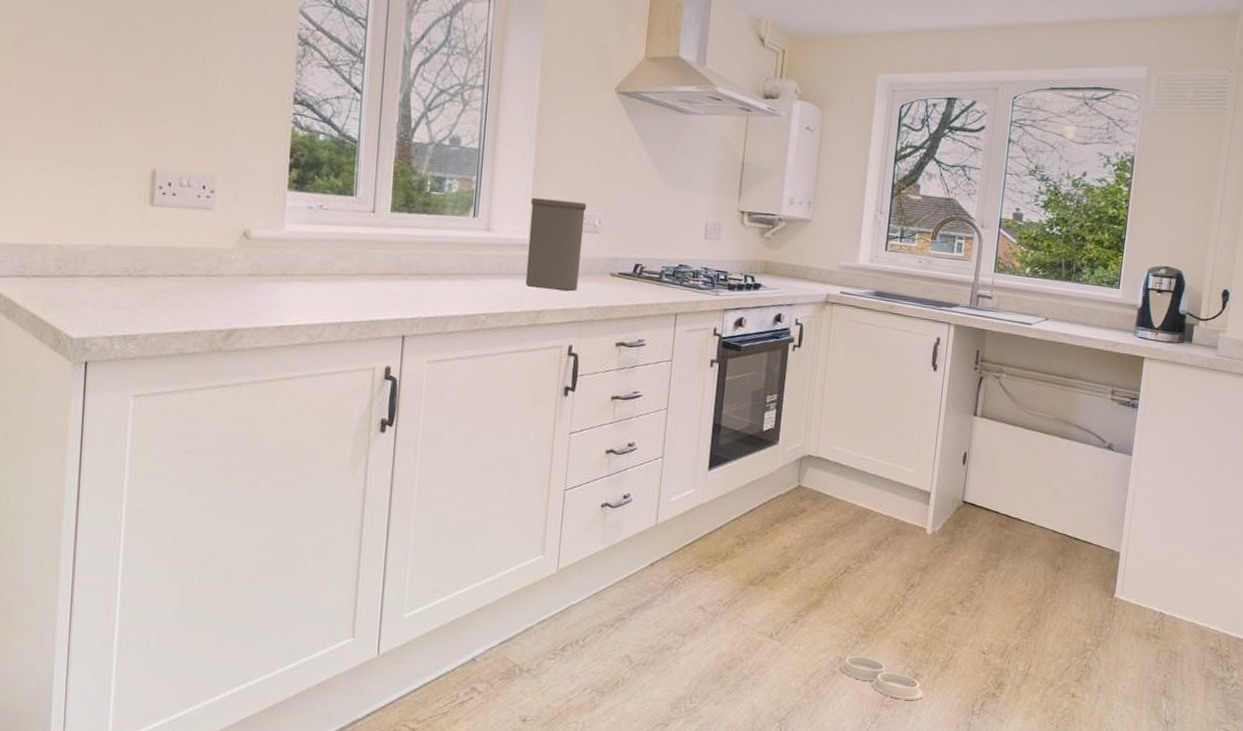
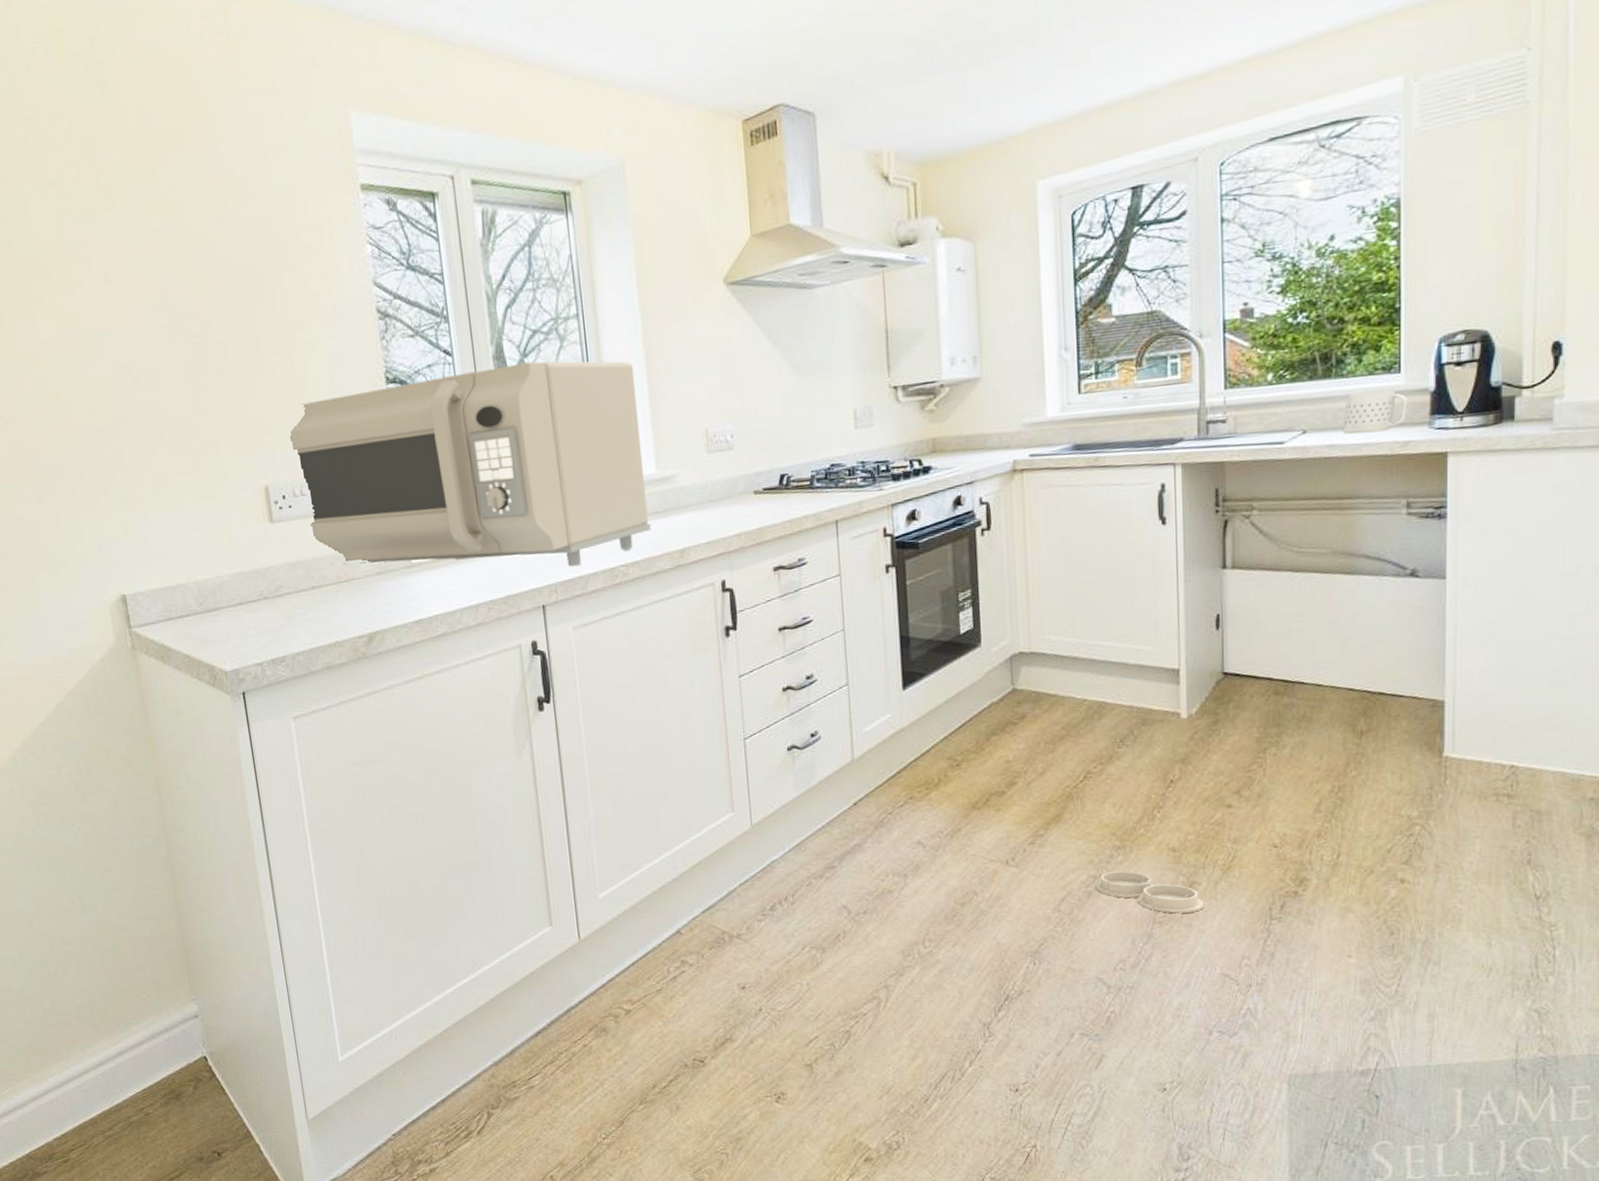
microwave: none [188,102,524,307] -> present [290,360,651,567]
canister: present [525,197,587,291] -> none [651,418,720,525]
mug: none [1074,296,1123,331] -> present [1343,388,1409,434]

